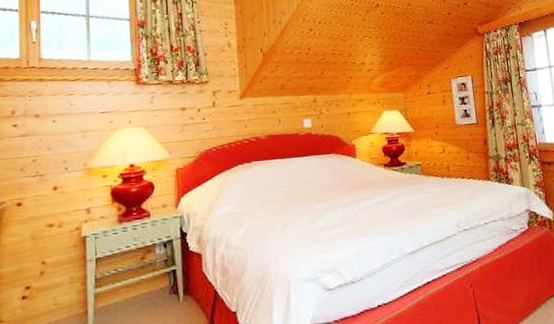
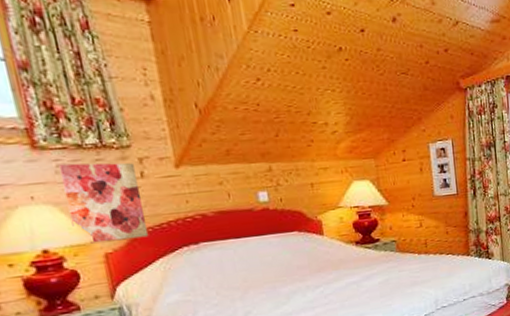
wall art: none [153,95,213,160] -> present [58,162,148,244]

